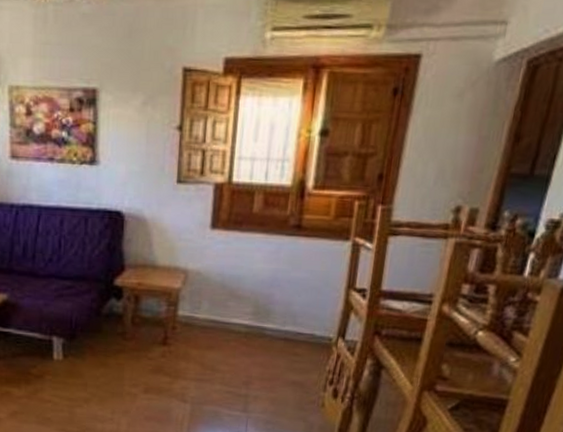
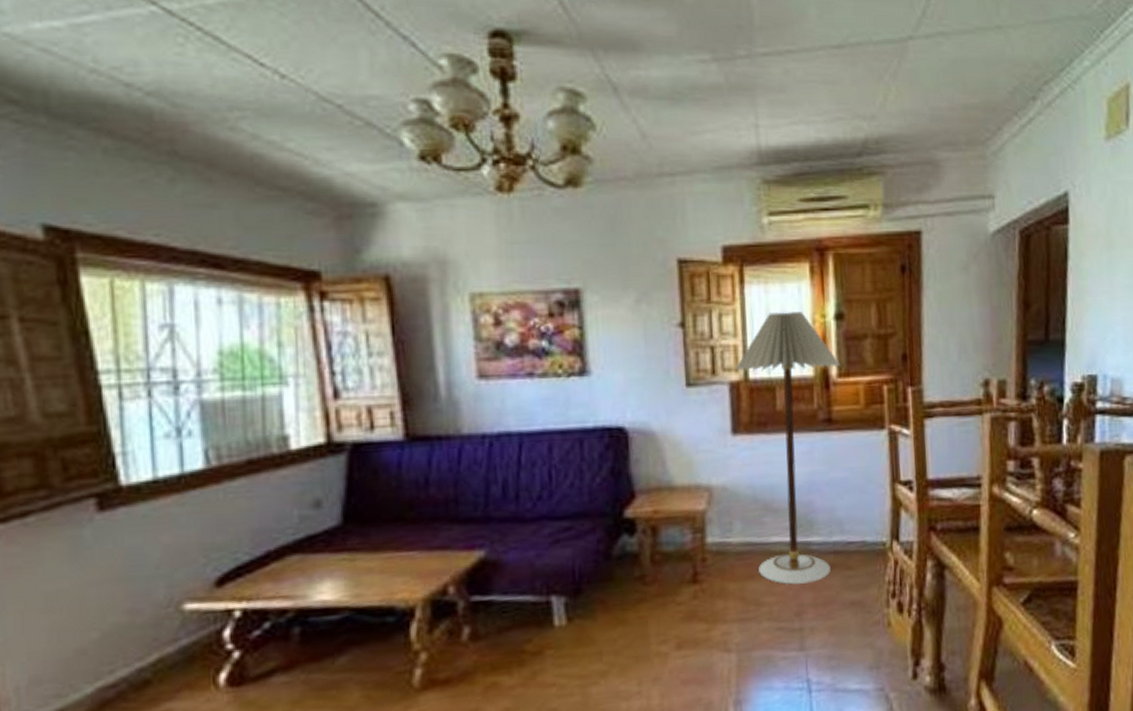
floor lamp: none [218,124,319,361] -> present [735,312,841,585]

